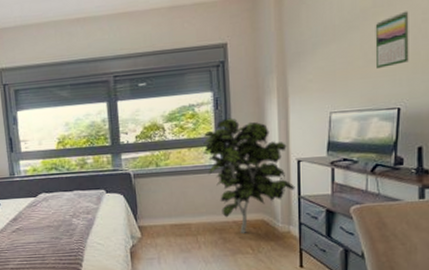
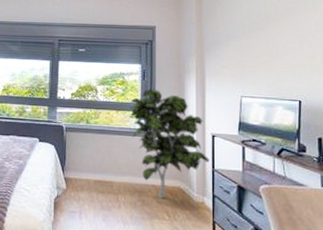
calendar: present [375,11,409,70] -> none [277,21,307,65]

